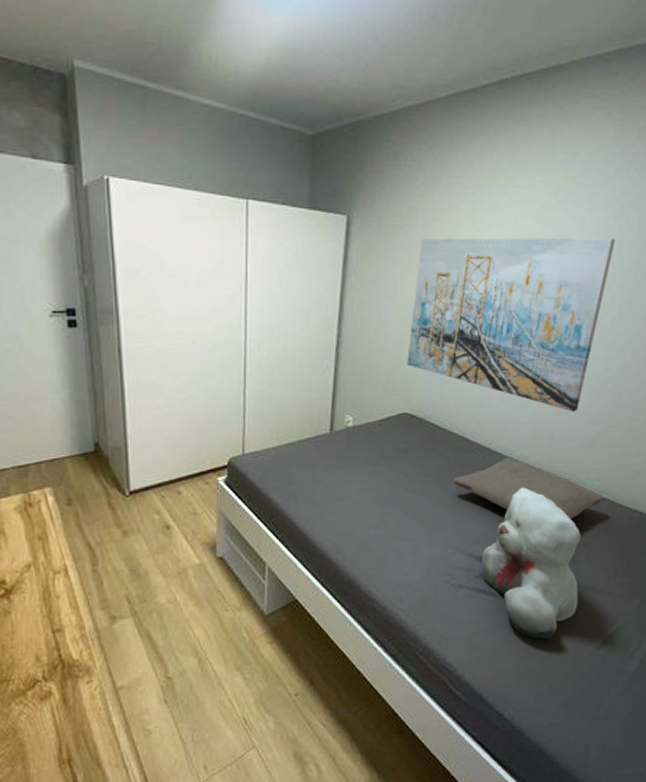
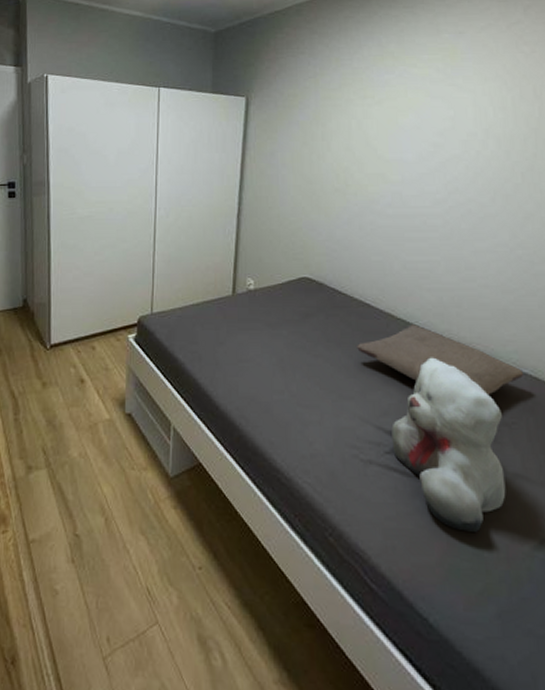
wall art: present [407,237,616,412] -> none [305,108,511,279]

